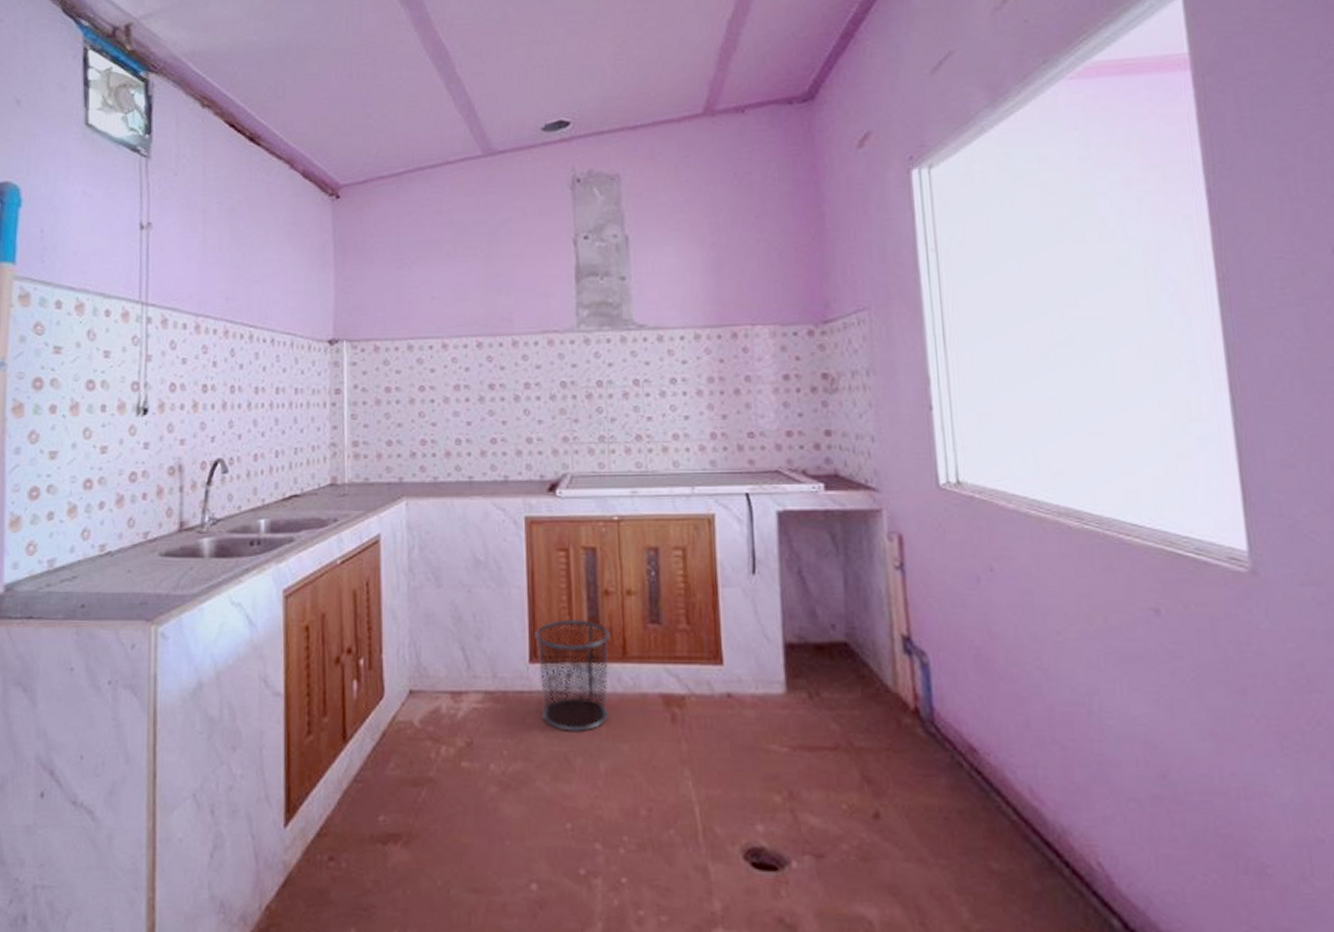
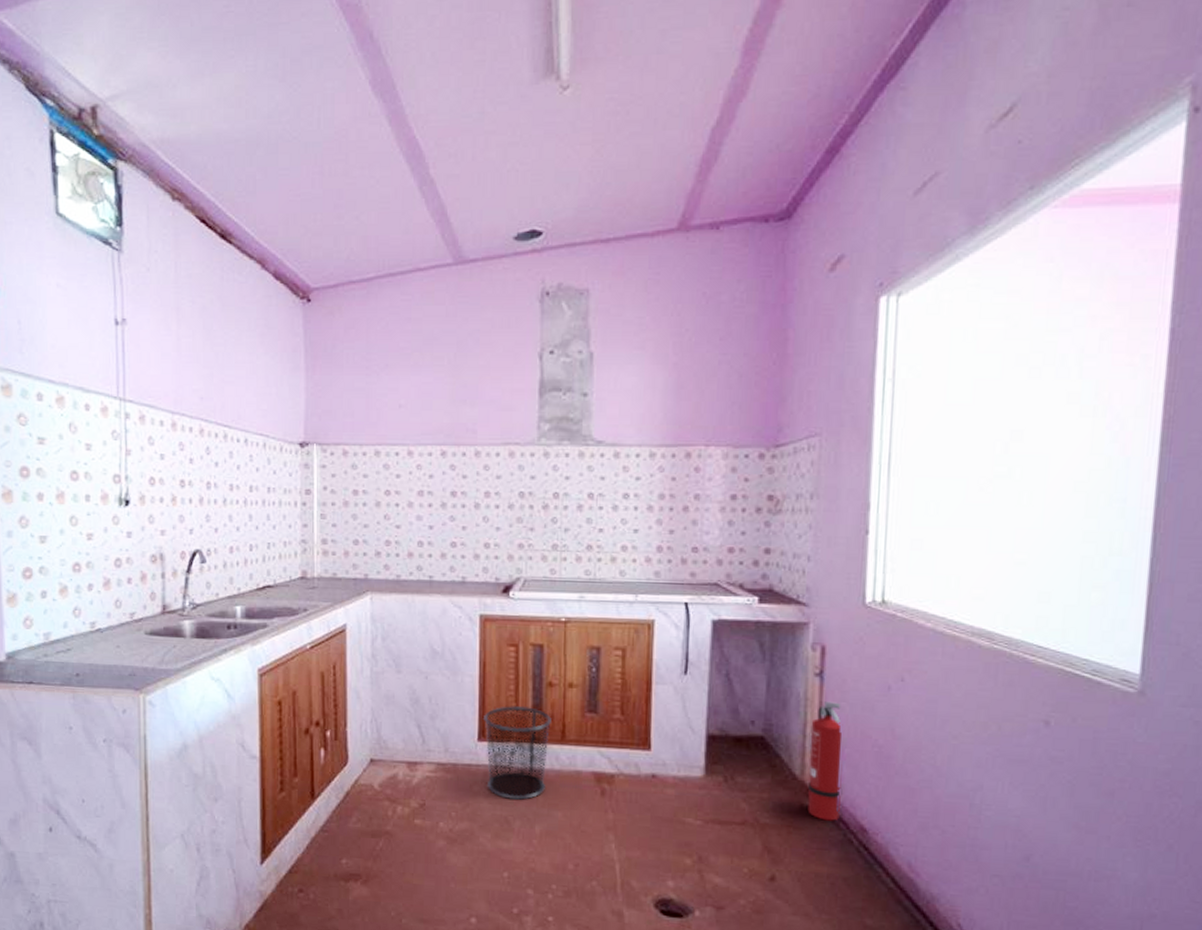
fire extinguisher: none [897,598,944,741] -> present [807,701,843,821]

